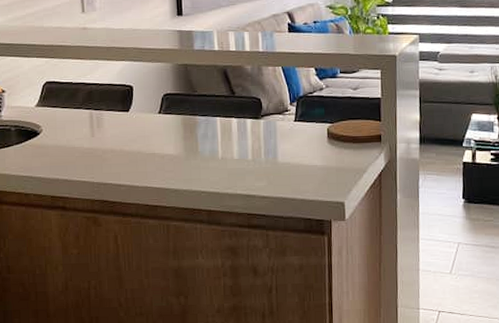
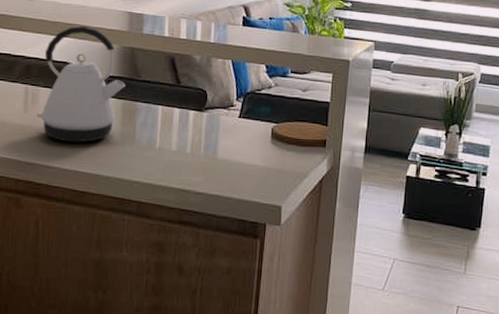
kettle: none [103,48,183,161] -> present [37,25,126,143]

